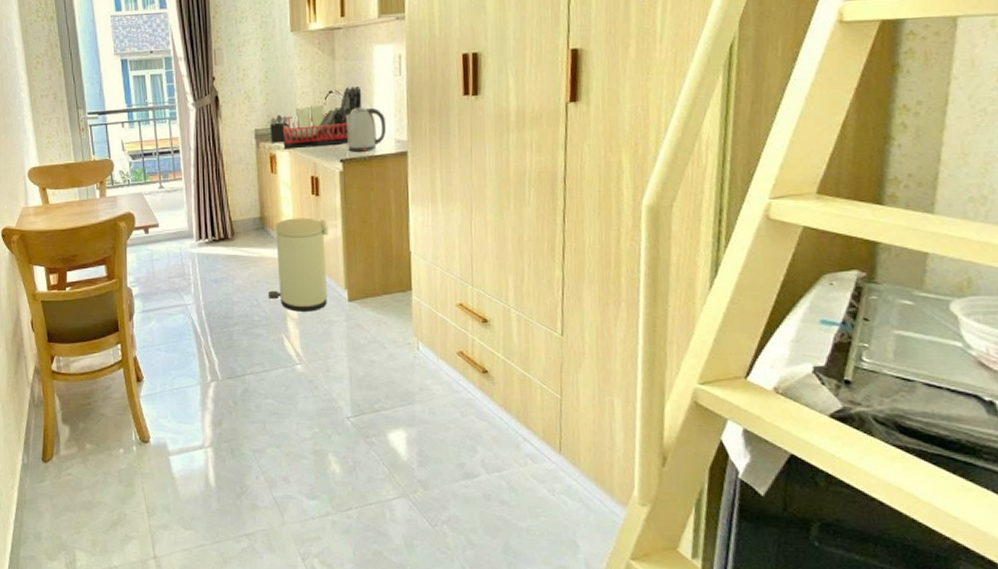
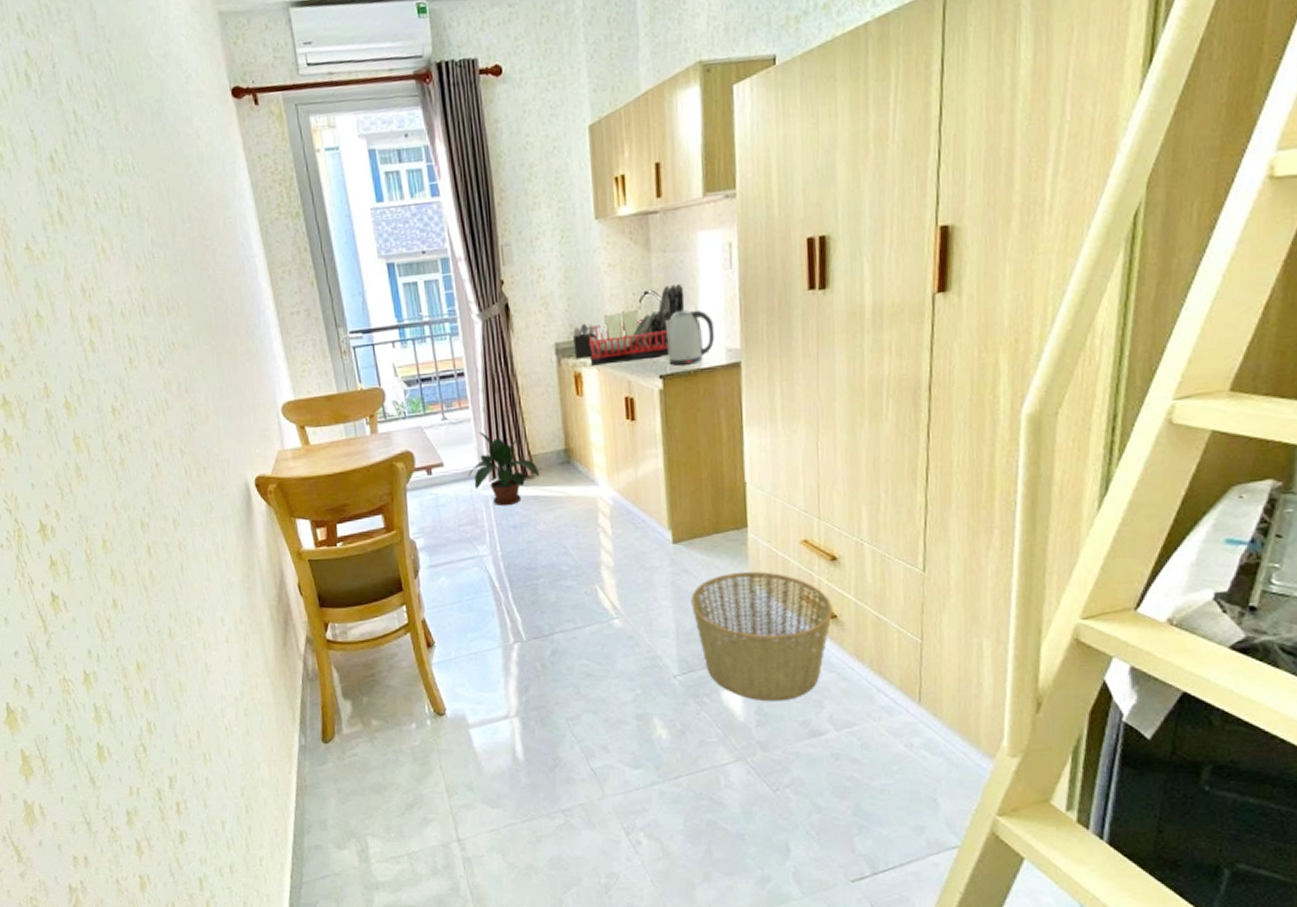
potted plant: none [179,199,239,263] -> present [468,432,540,507]
pedal bin: present [269,218,328,312] -> none [578,447,648,558]
basket: none [363,328,484,445] -> present [690,571,833,702]

